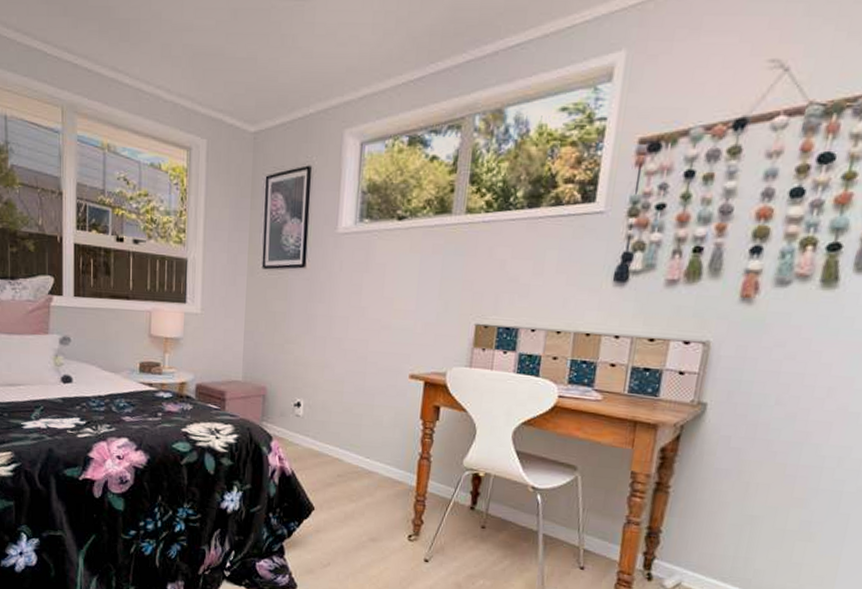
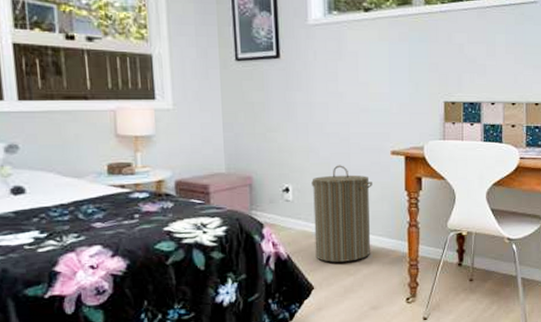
laundry hamper: none [319,384,386,487] -> present [311,165,372,262]

